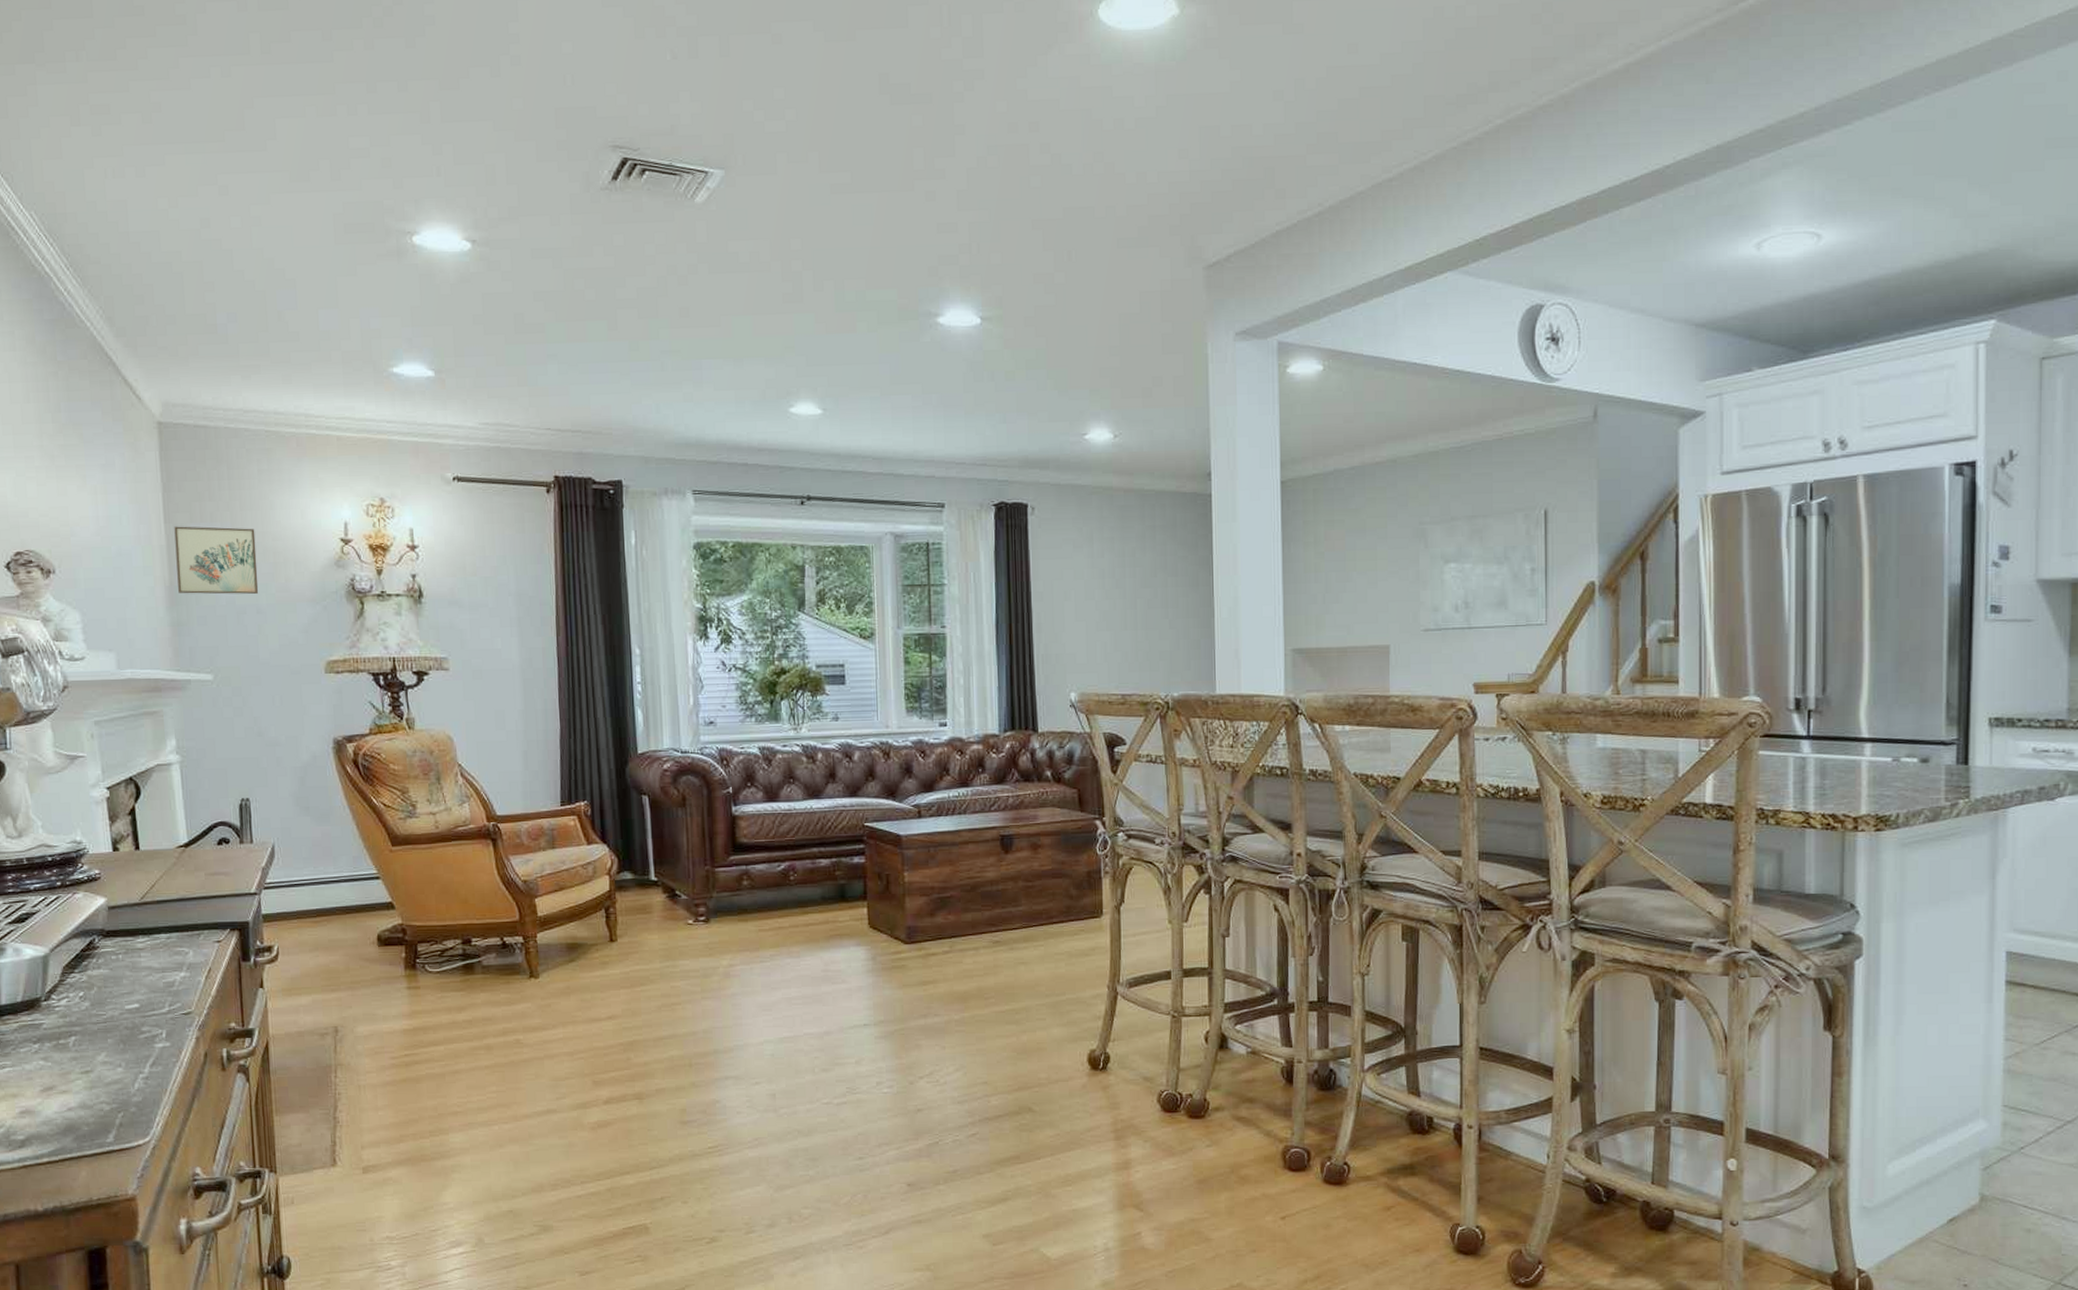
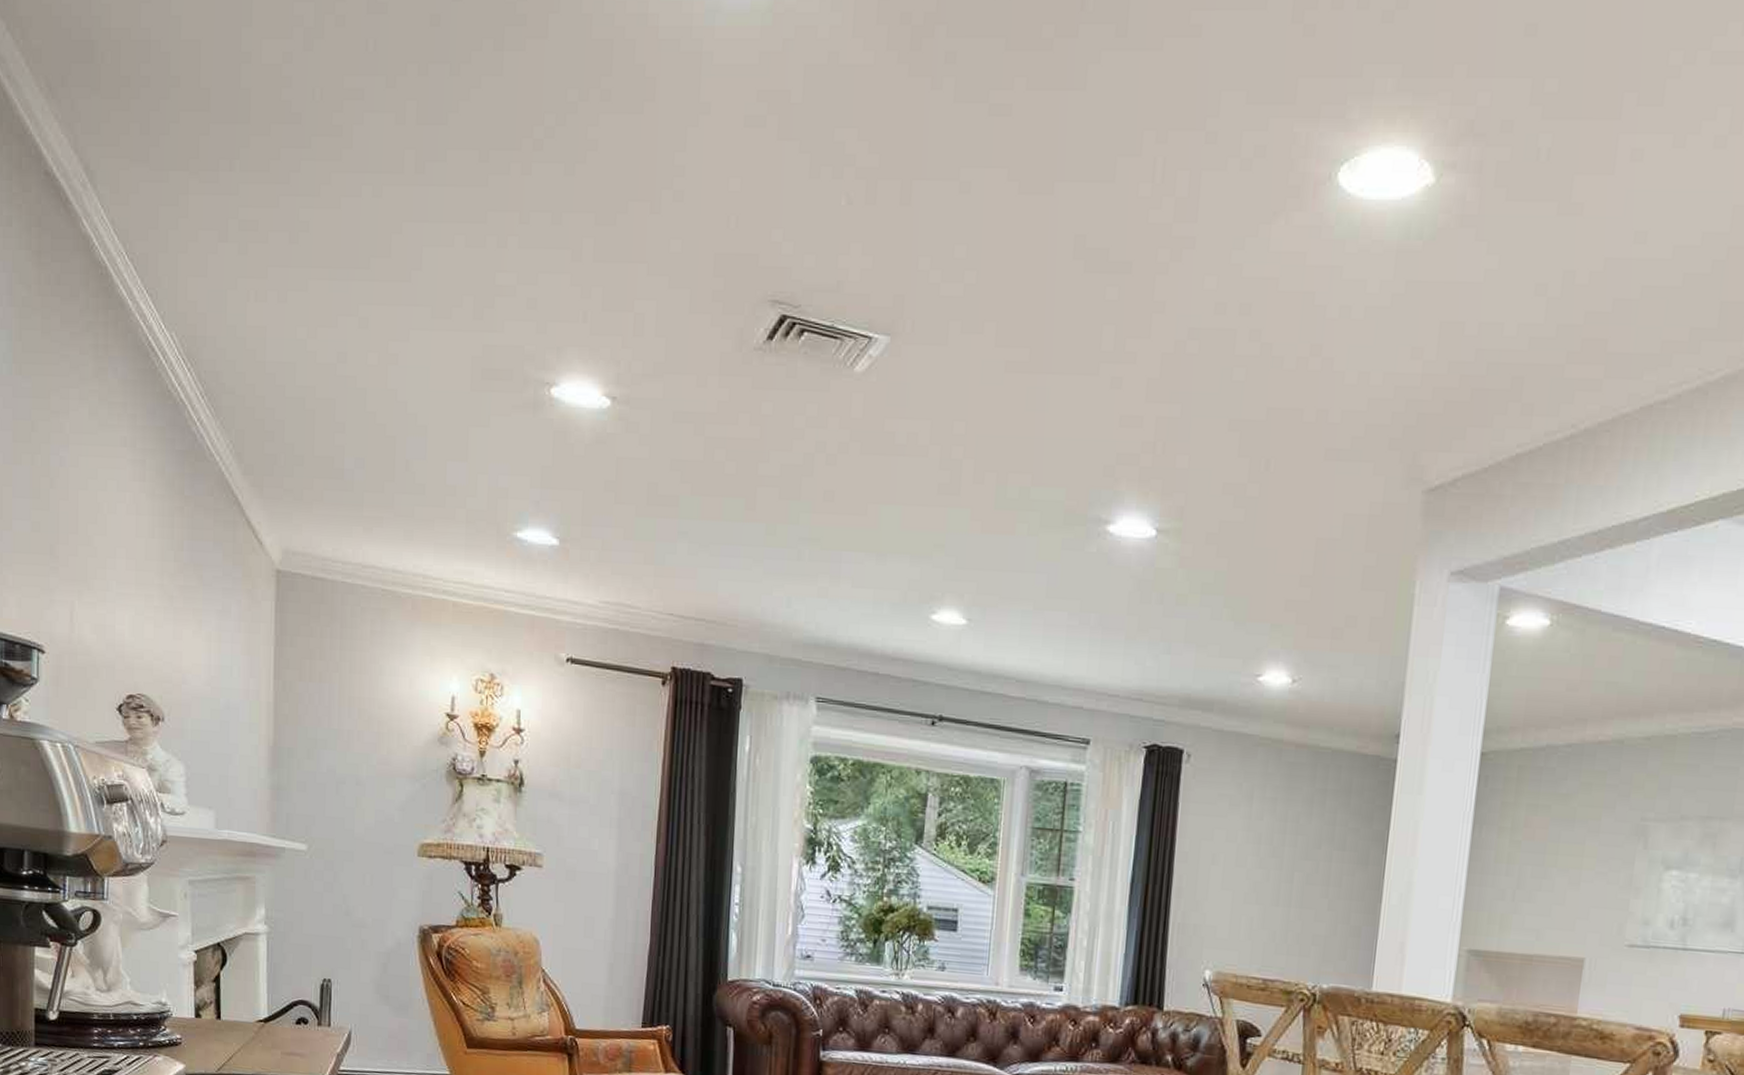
wall art: present [174,526,259,595] -> none [281,683,362,765]

